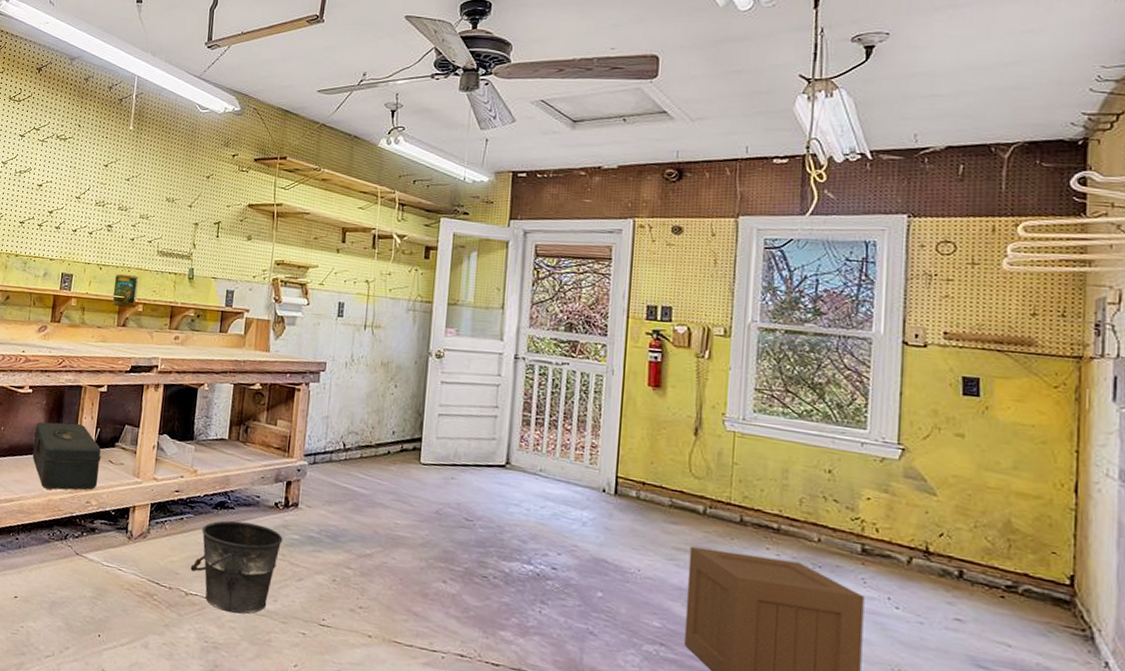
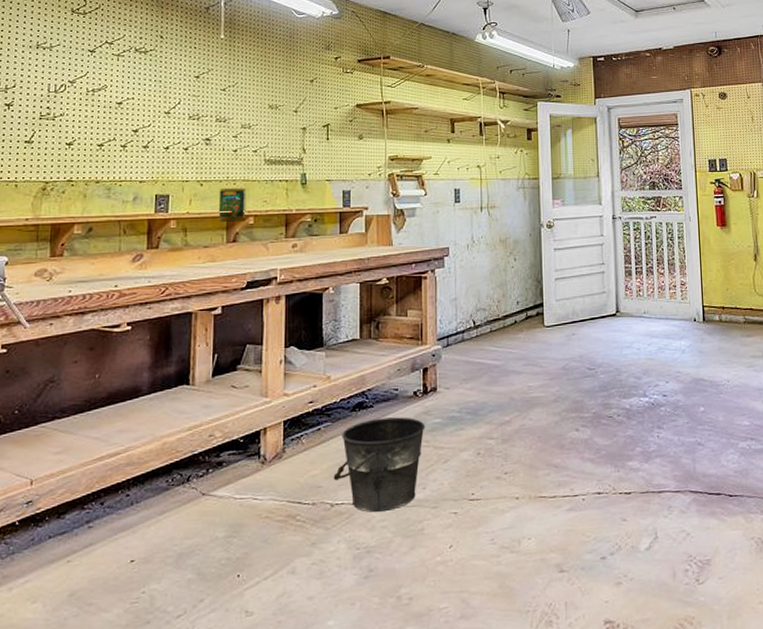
toolbox: present [32,422,101,491] -> none [138,353,222,432]

